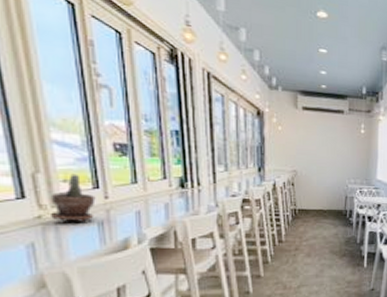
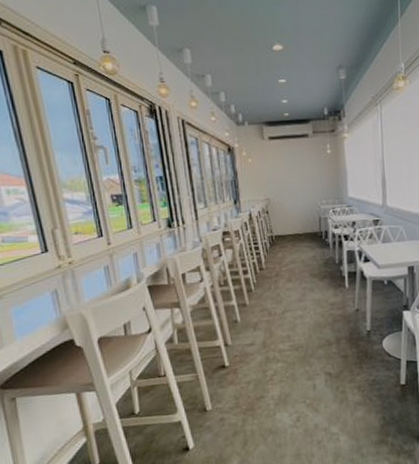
potted plant: present [50,173,96,222] -> none [66,226,101,269]

